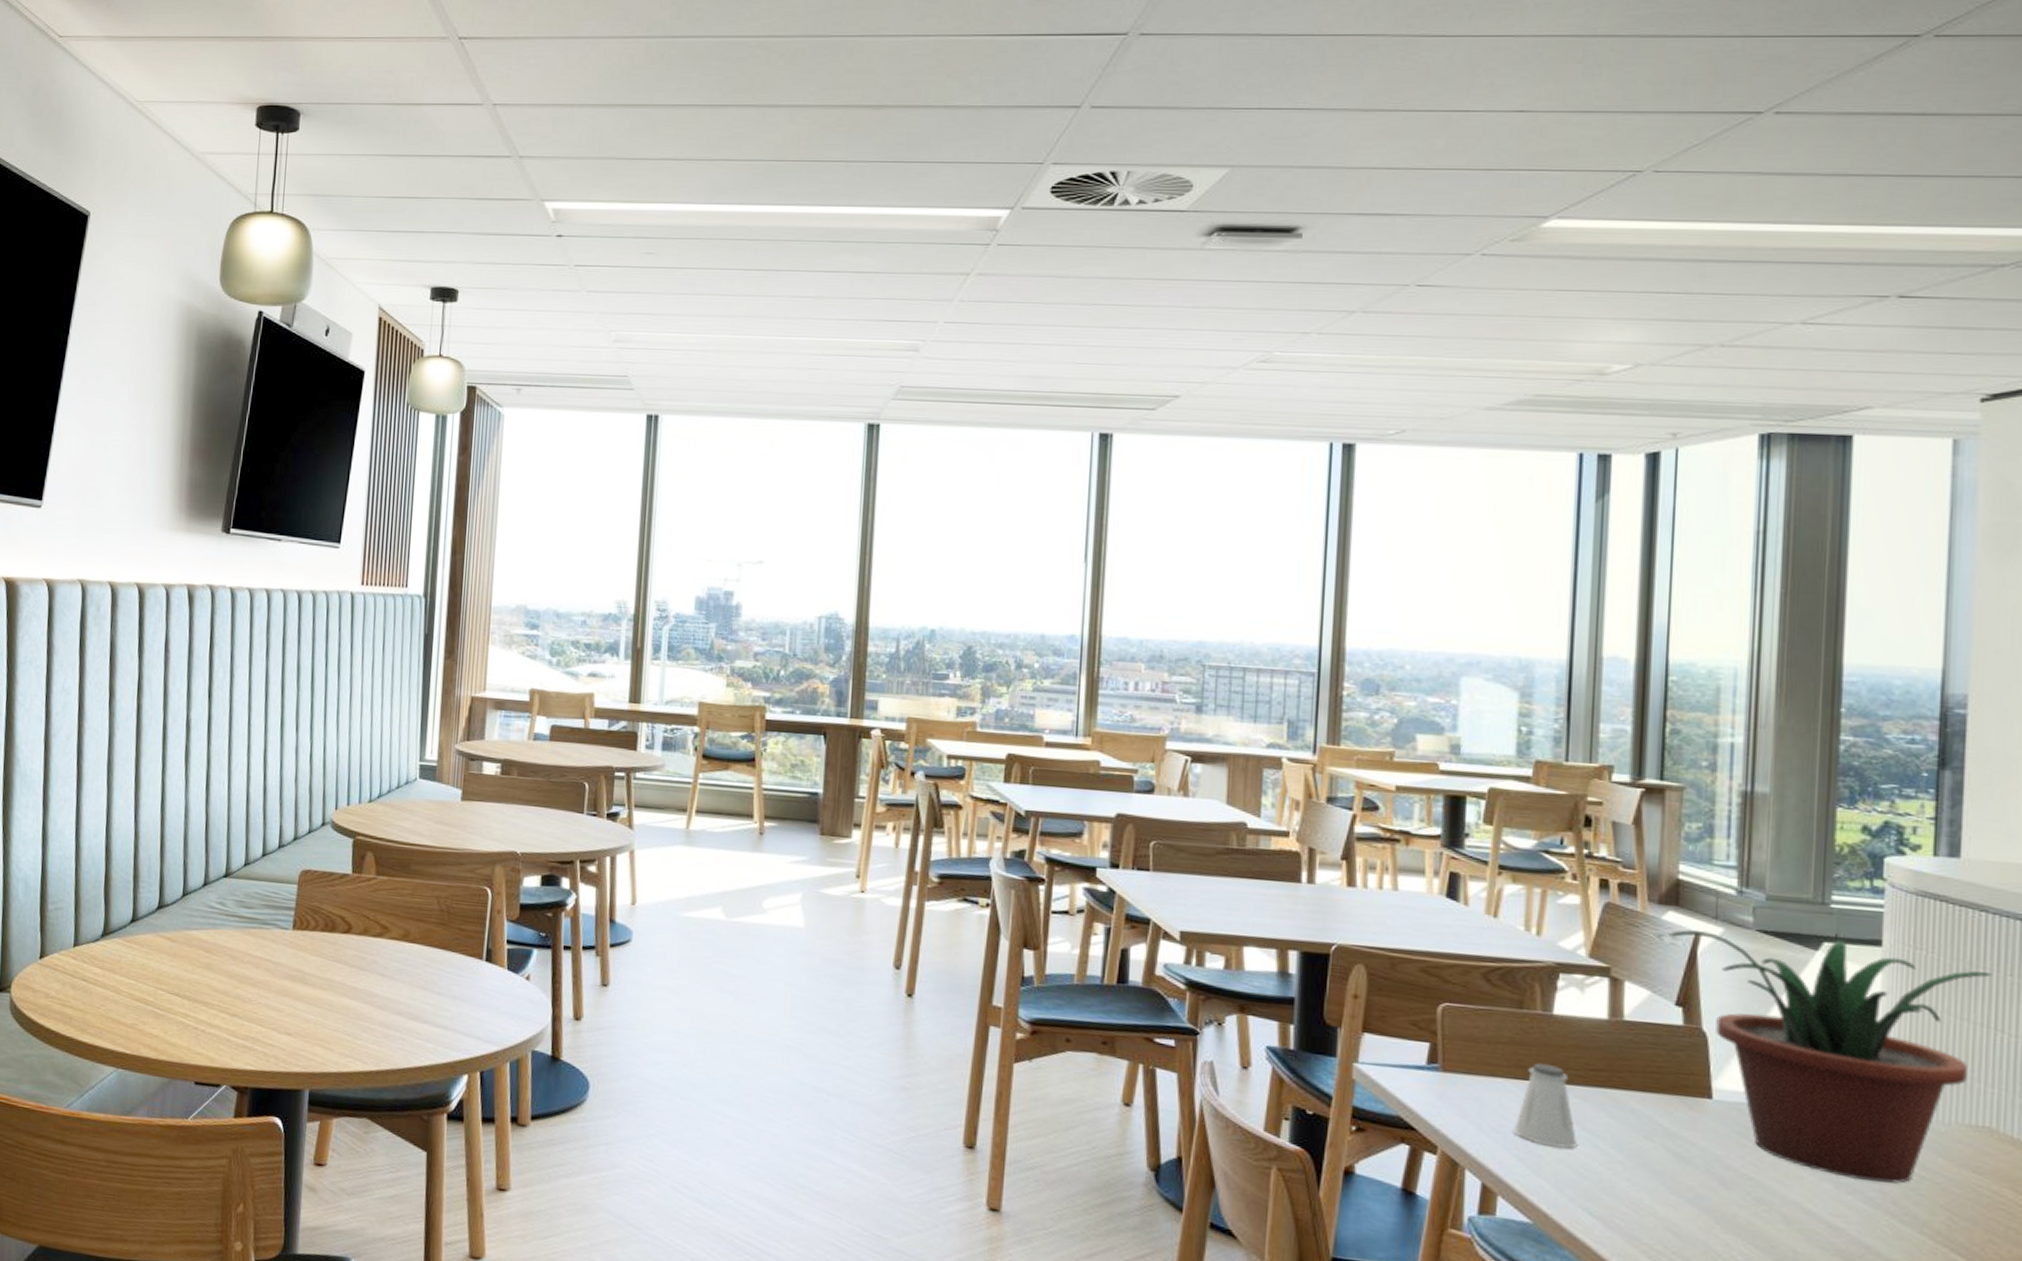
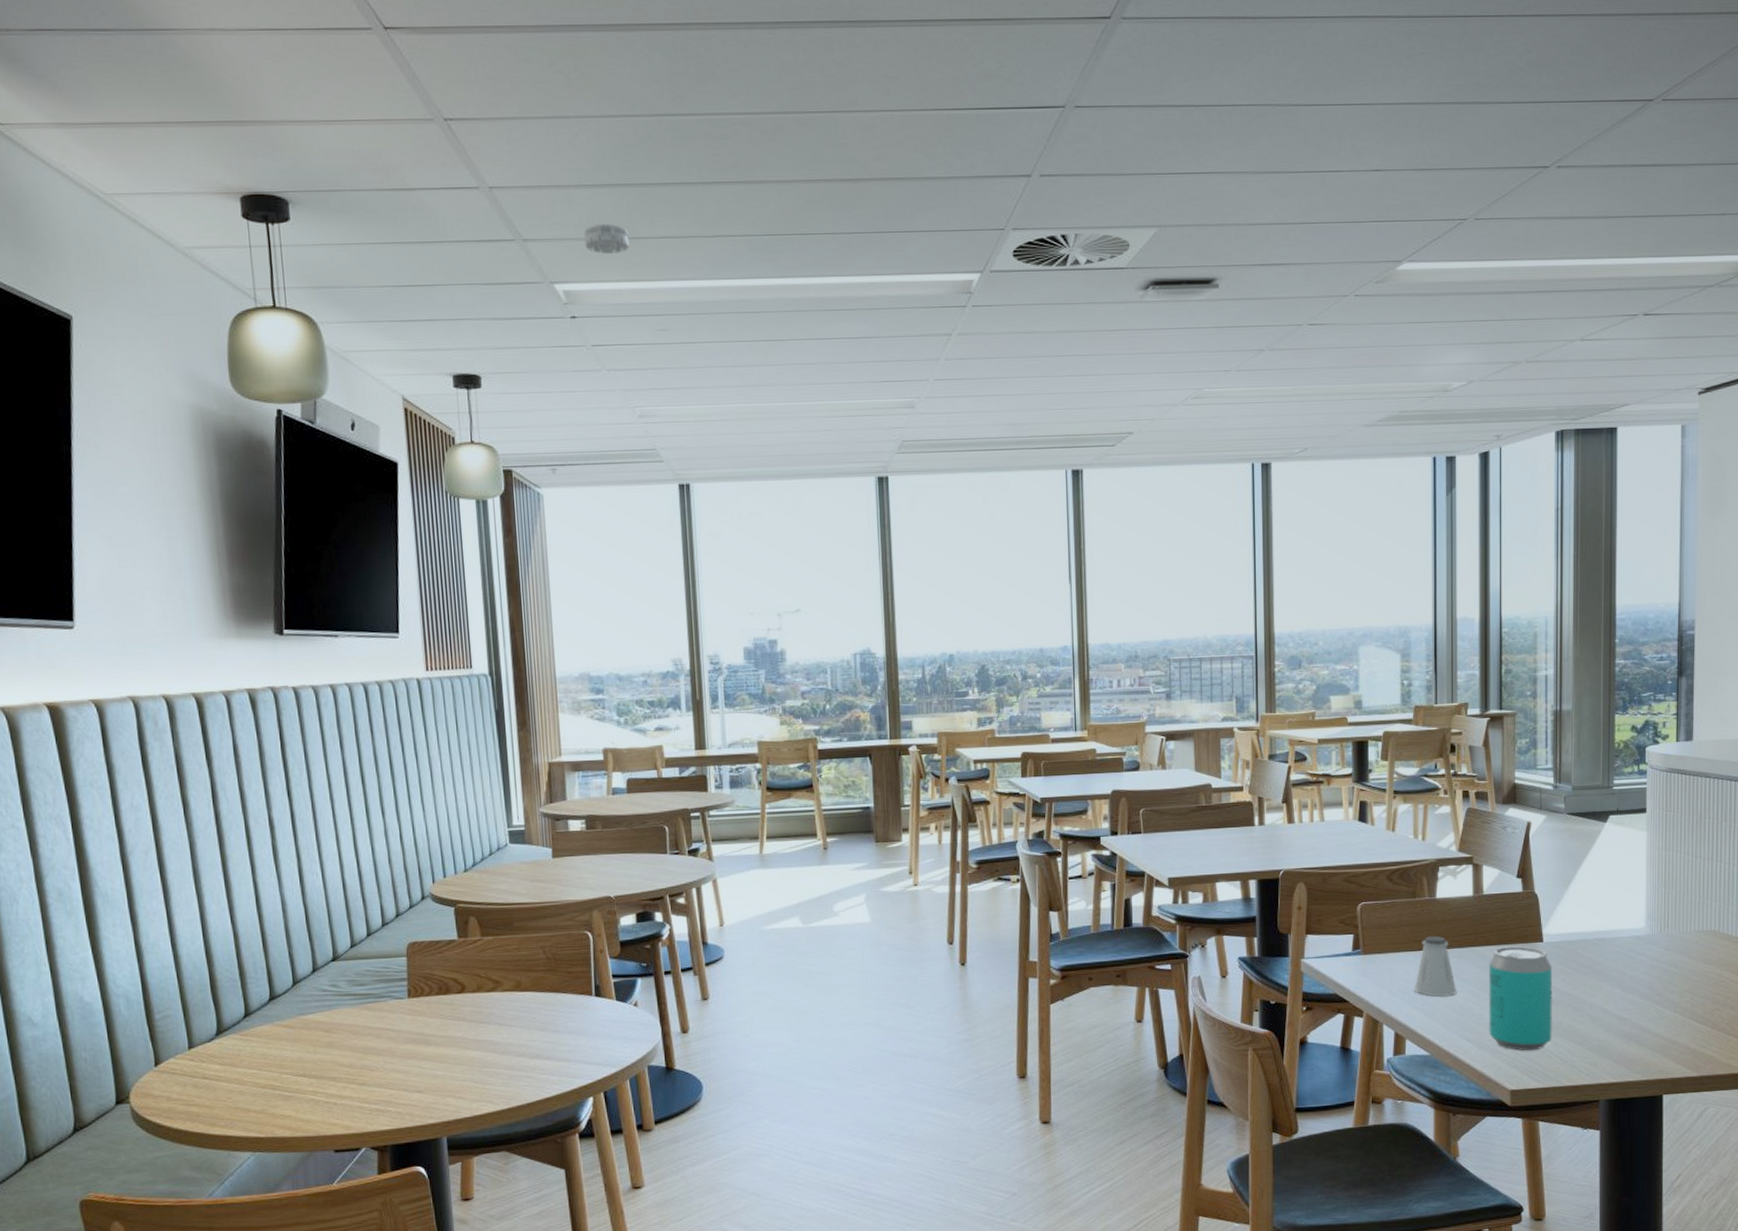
smoke detector: none [581,143,628,174] -> present [584,223,630,254]
beverage can: none [1622,1095,1726,1247] -> present [1488,946,1553,1051]
potted plant: present [1669,930,1992,1184] -> none [1510,813,1714,982]

